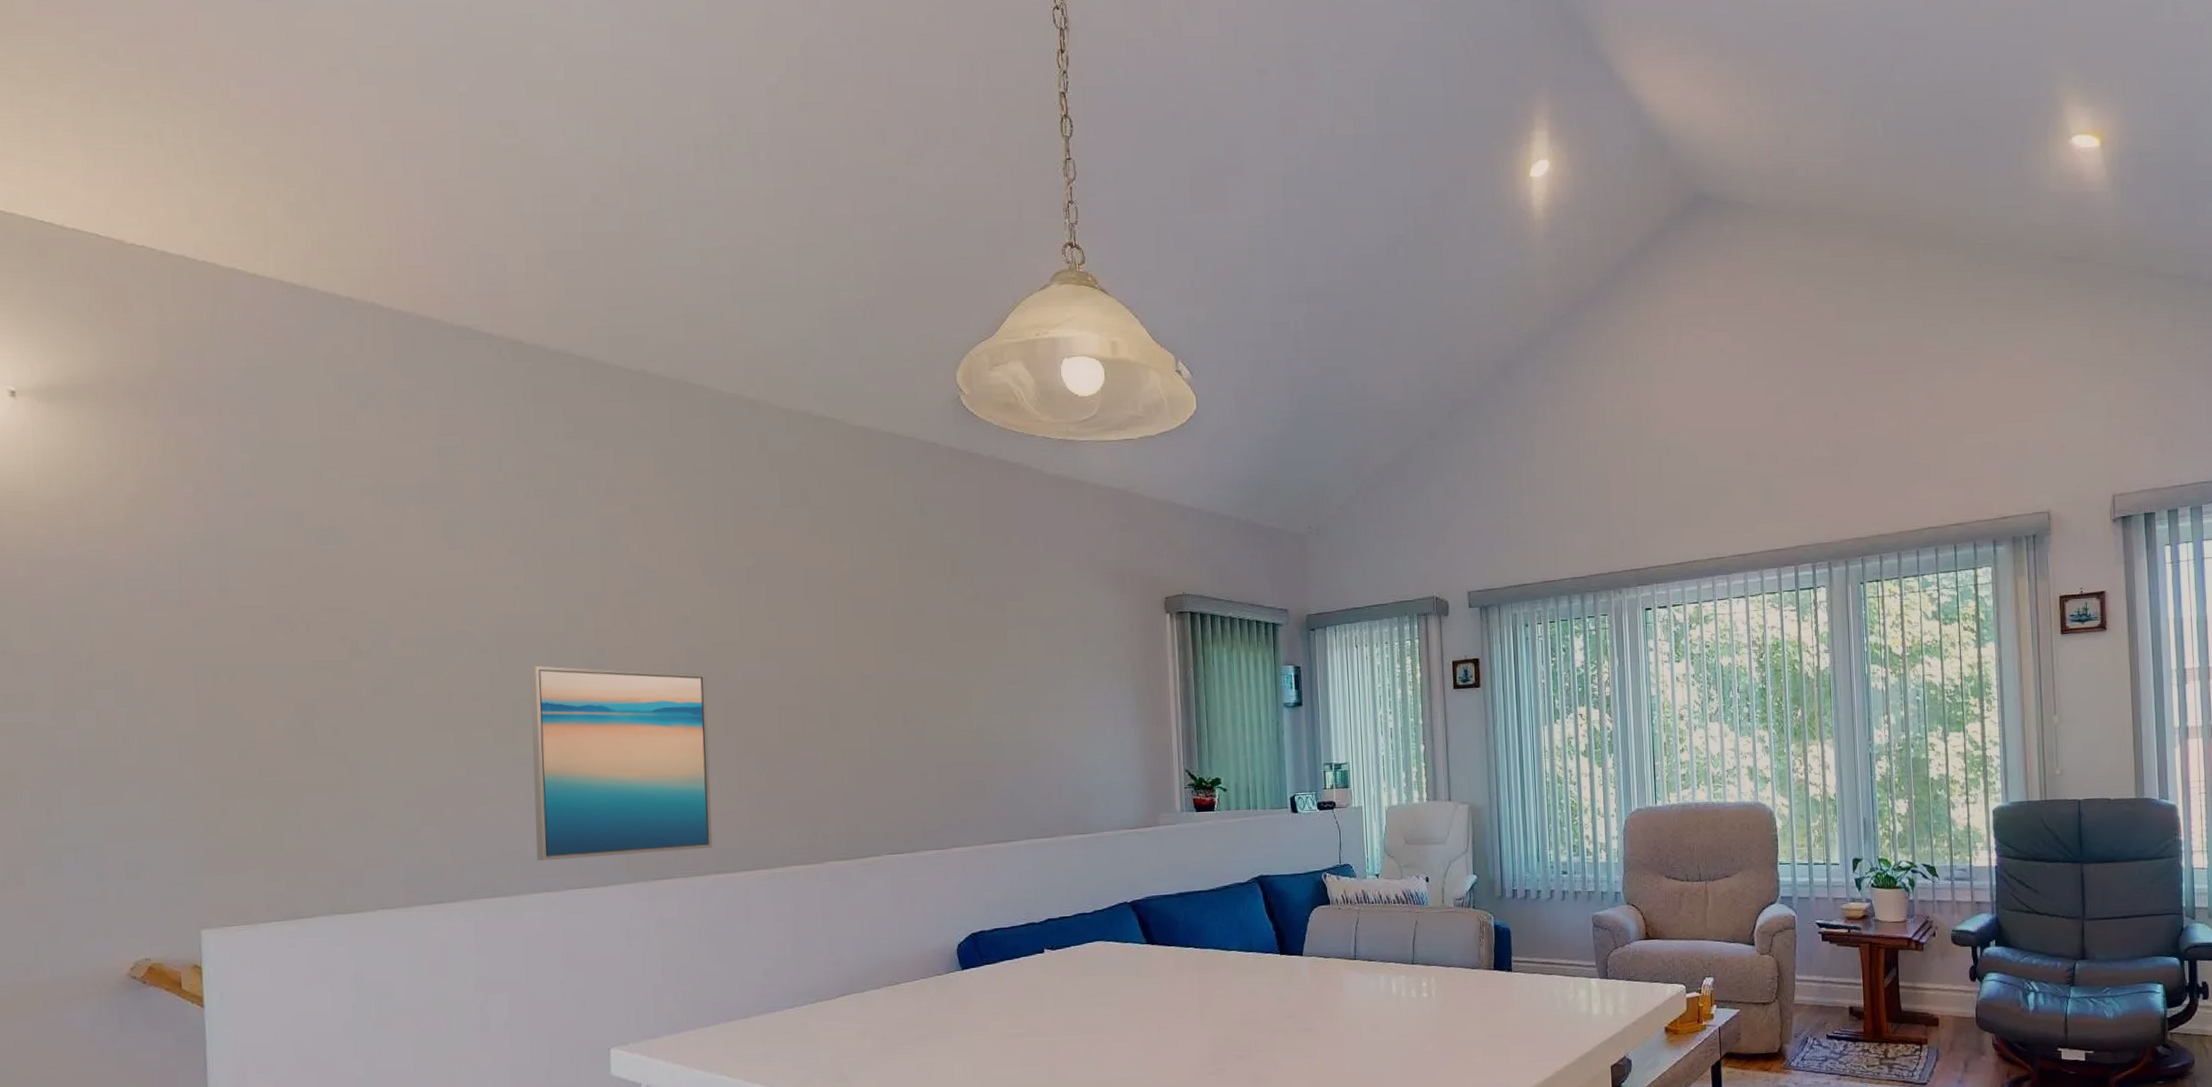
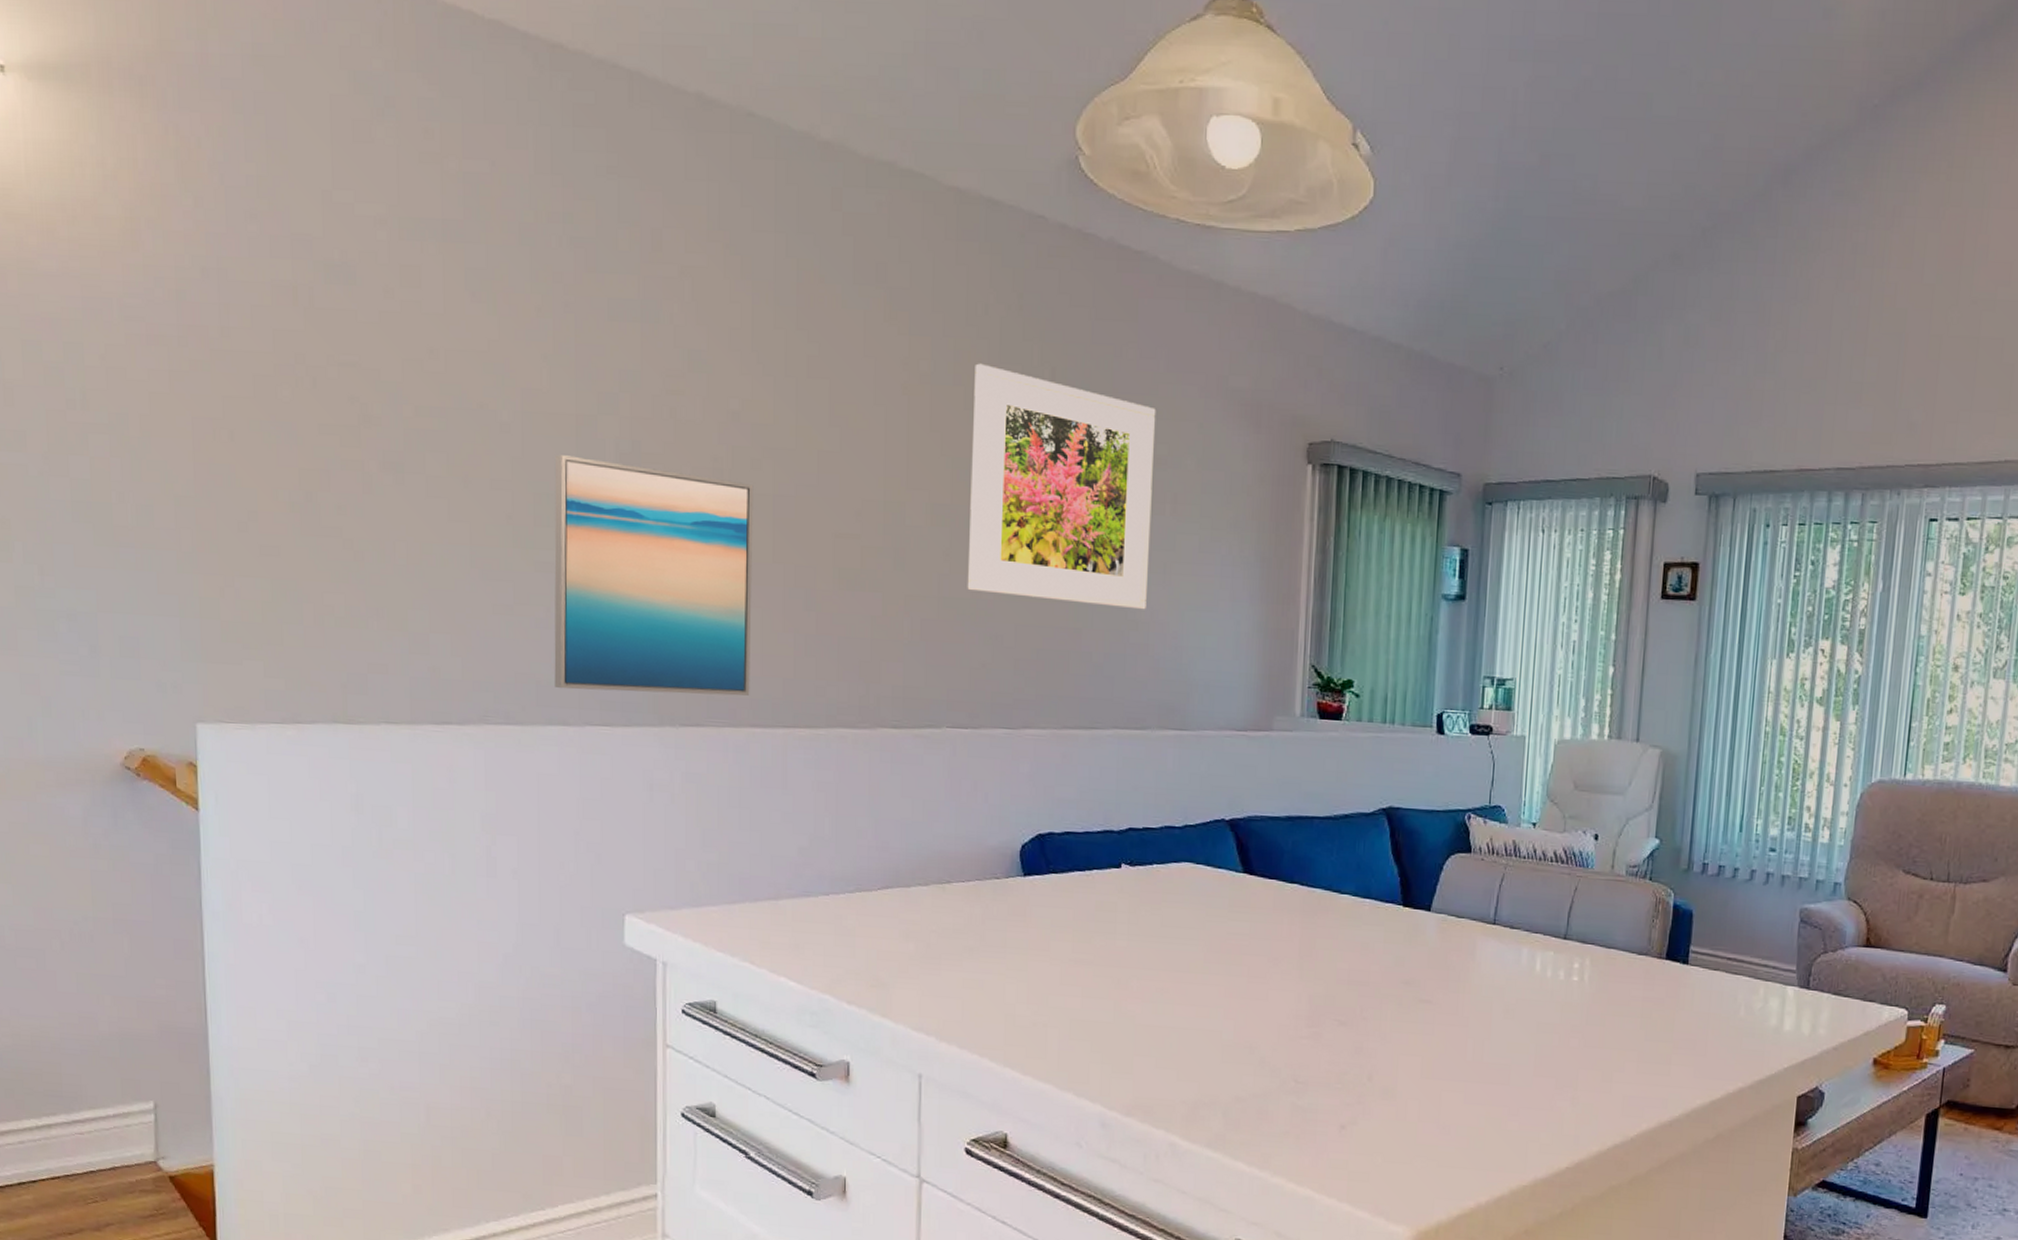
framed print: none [888,560,1046,742] -> present [967,363,1156,610]

